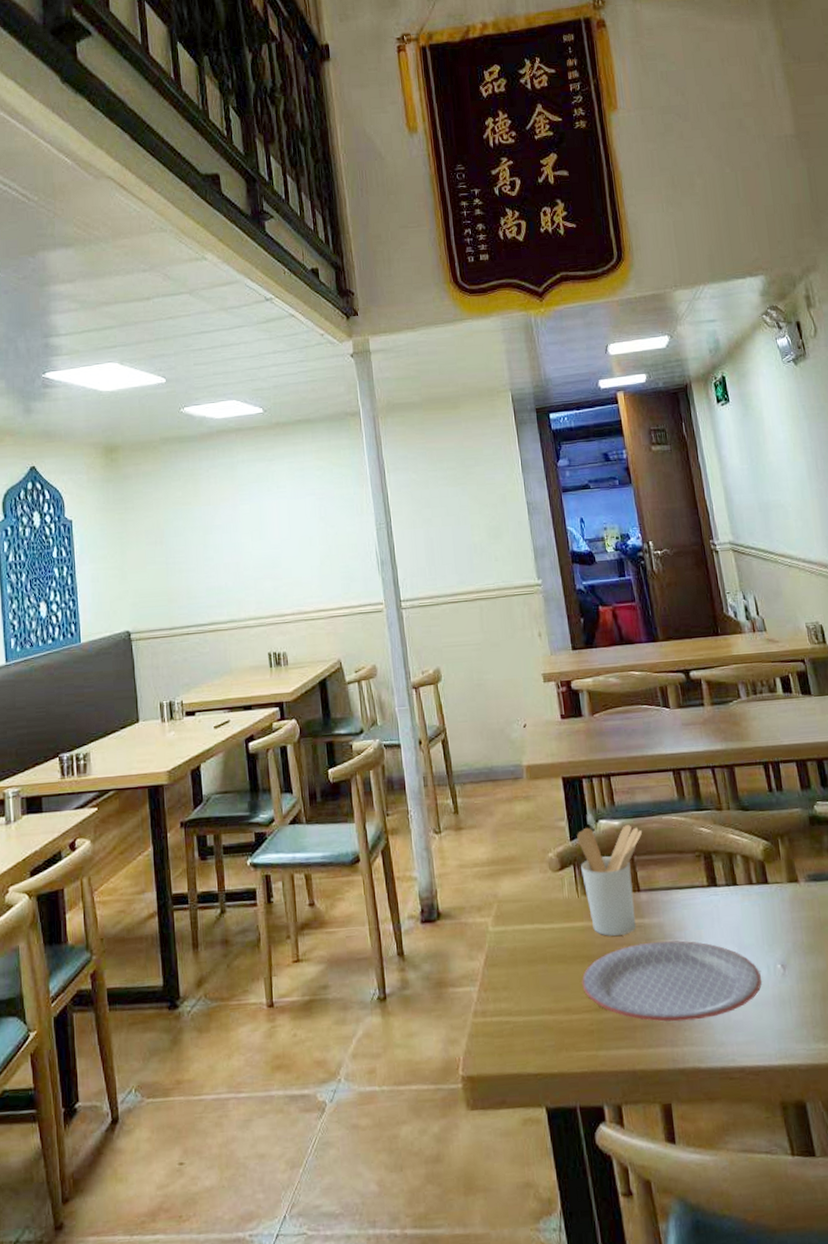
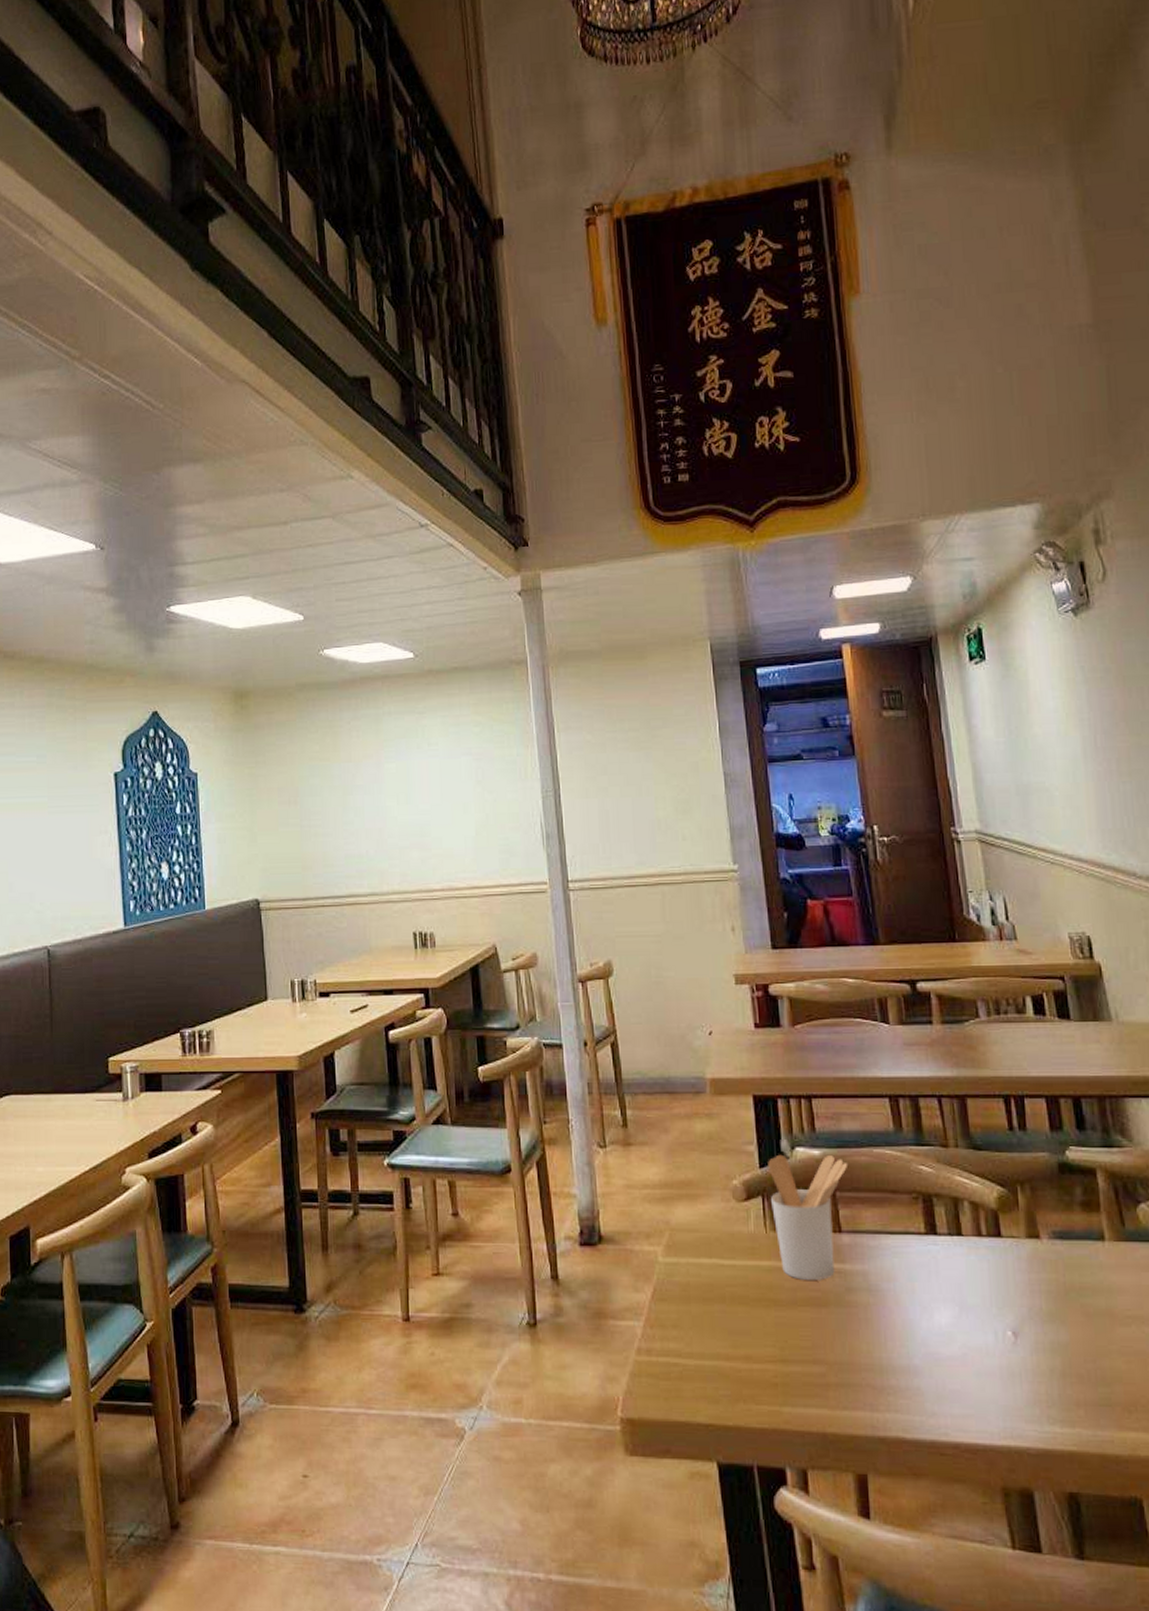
plate: present [582,940,763,1022] -> none [766,1291,988,1384]

